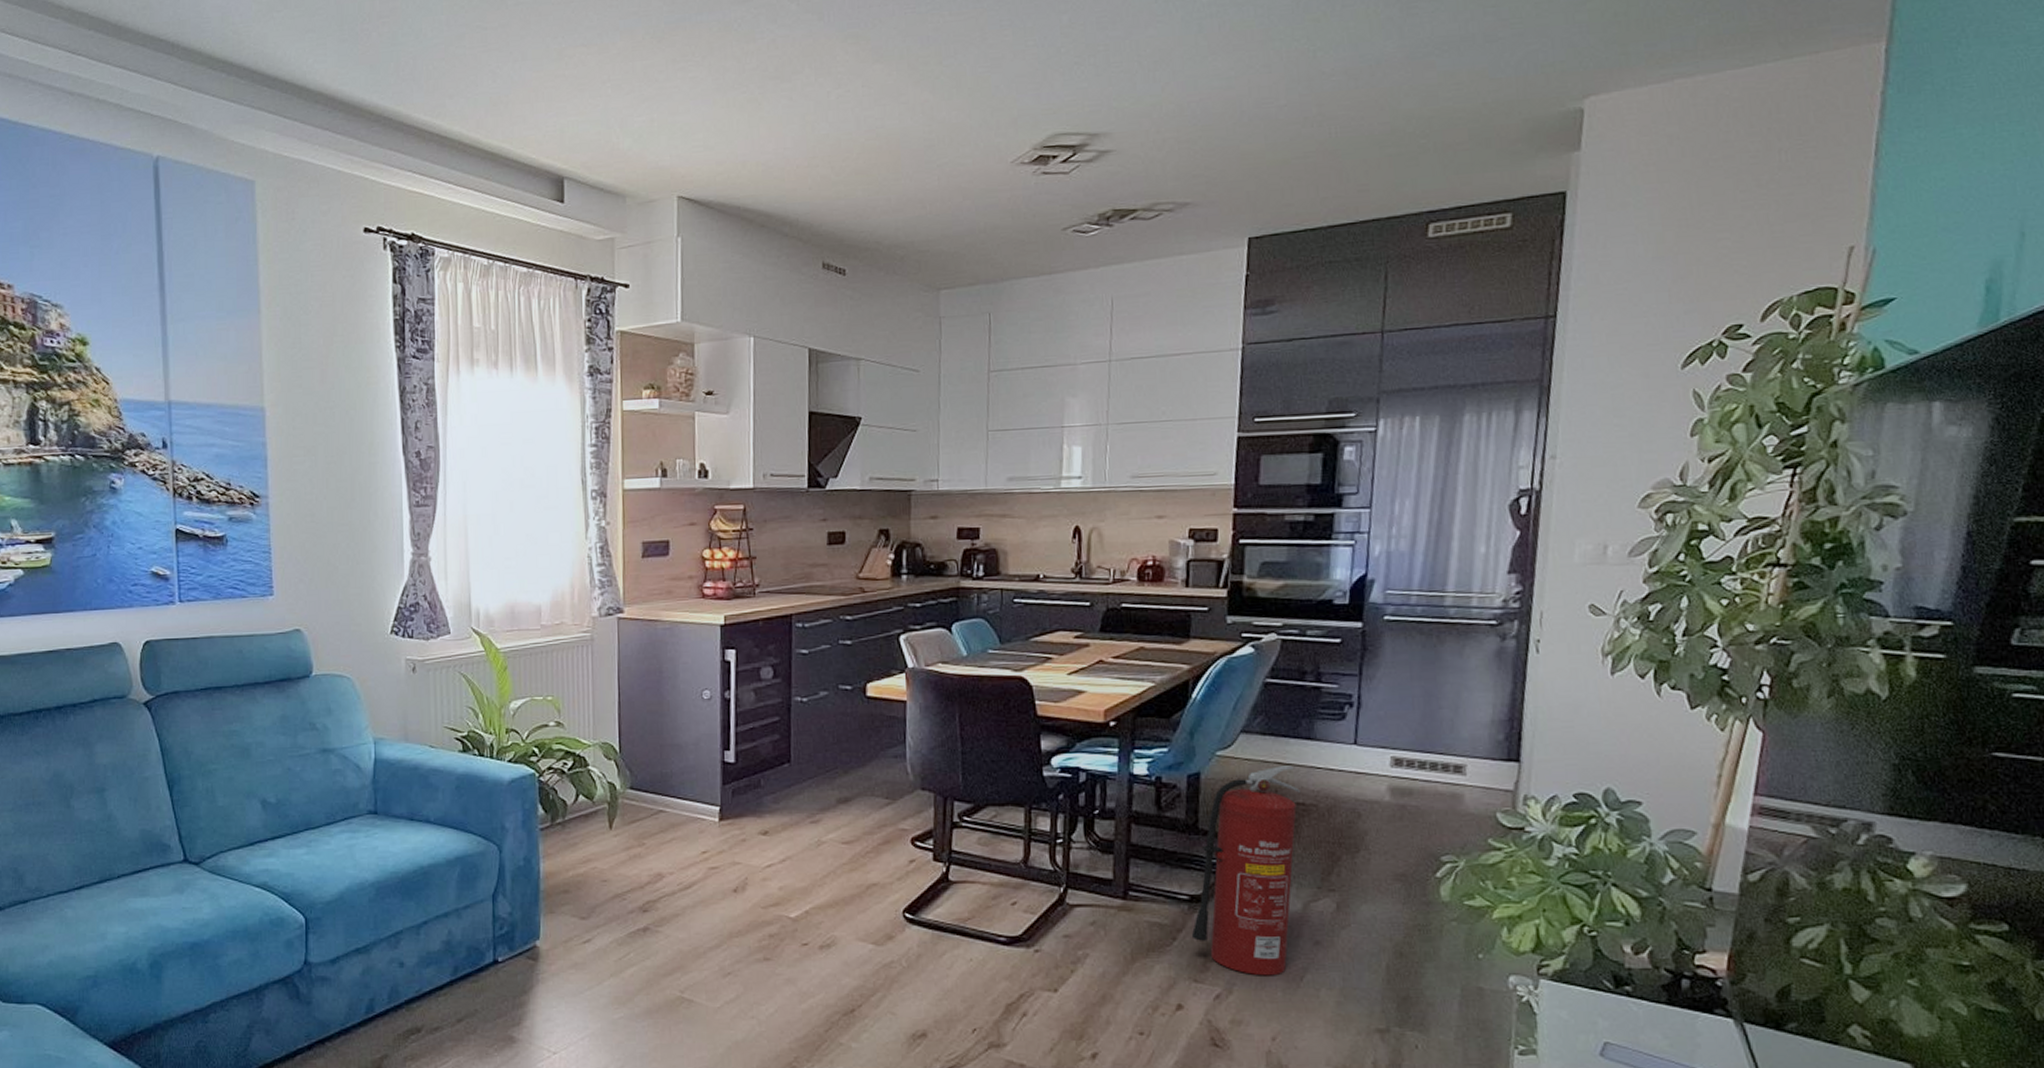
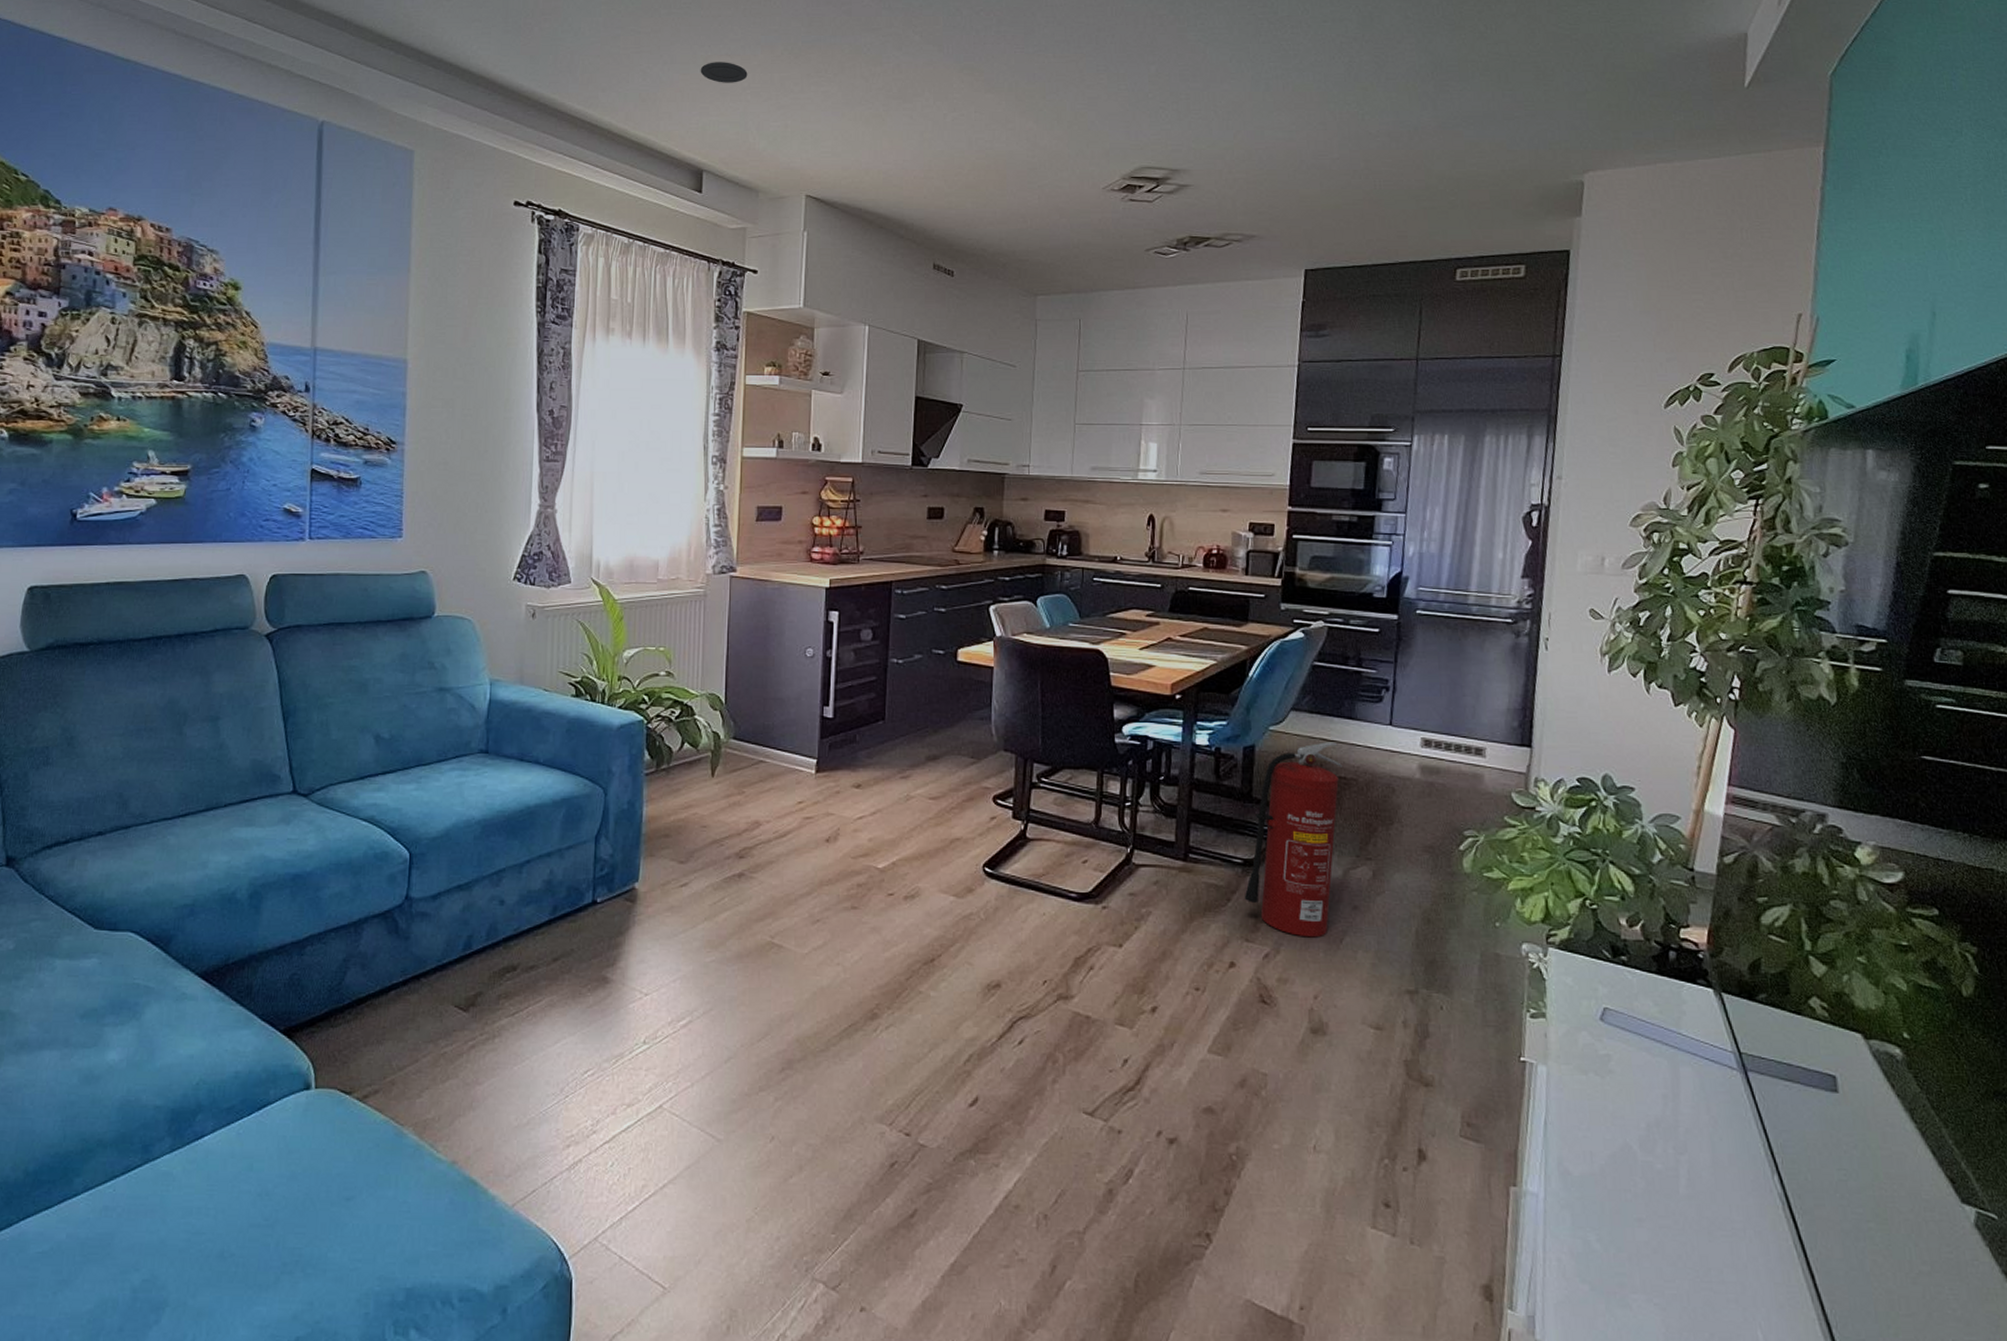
recessed light: none [554,53,607,78] -> present [700,62,748,83]

